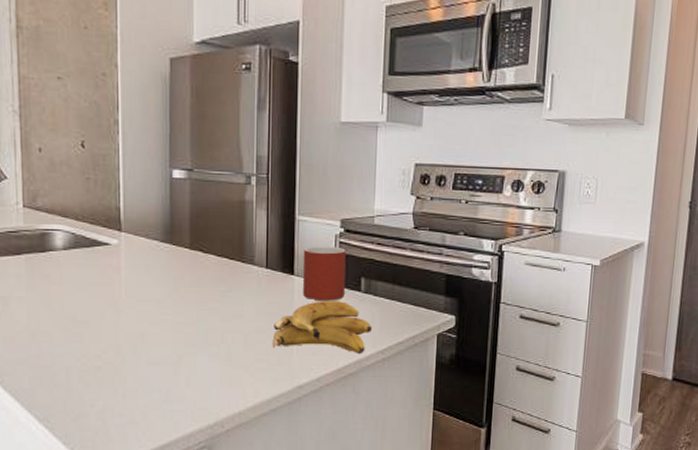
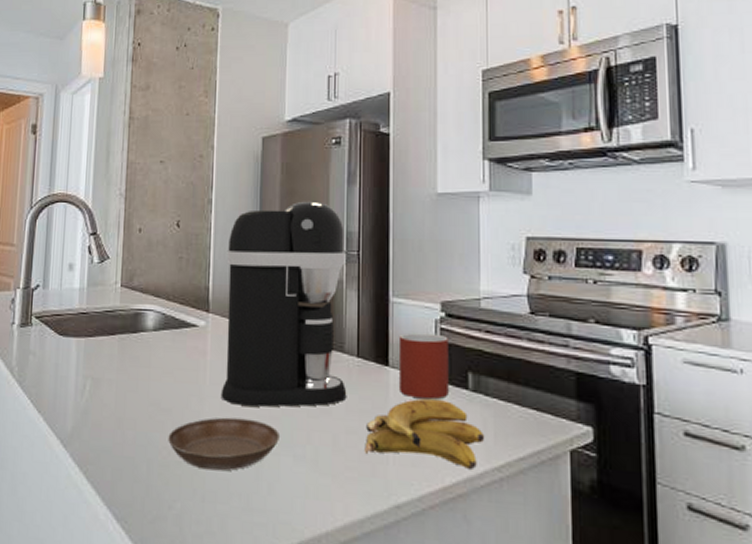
saucer: none [86,325,195,371] -> present [168,417,279,471]
coffee maker: none [137,125,257,314] -> present [220,201,347,407]

